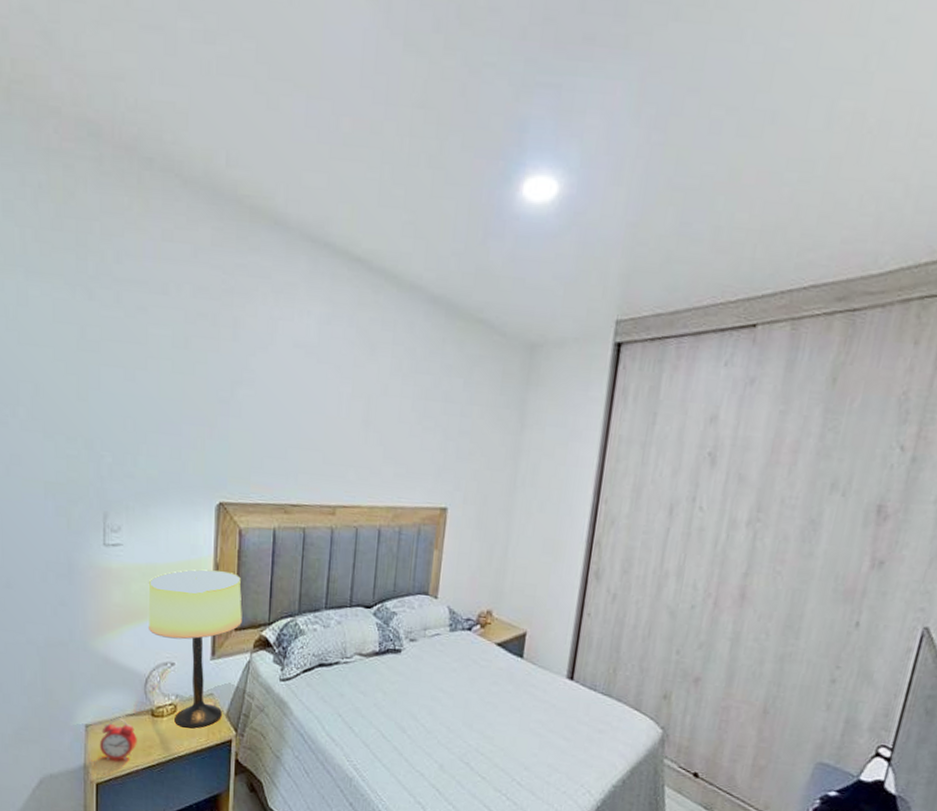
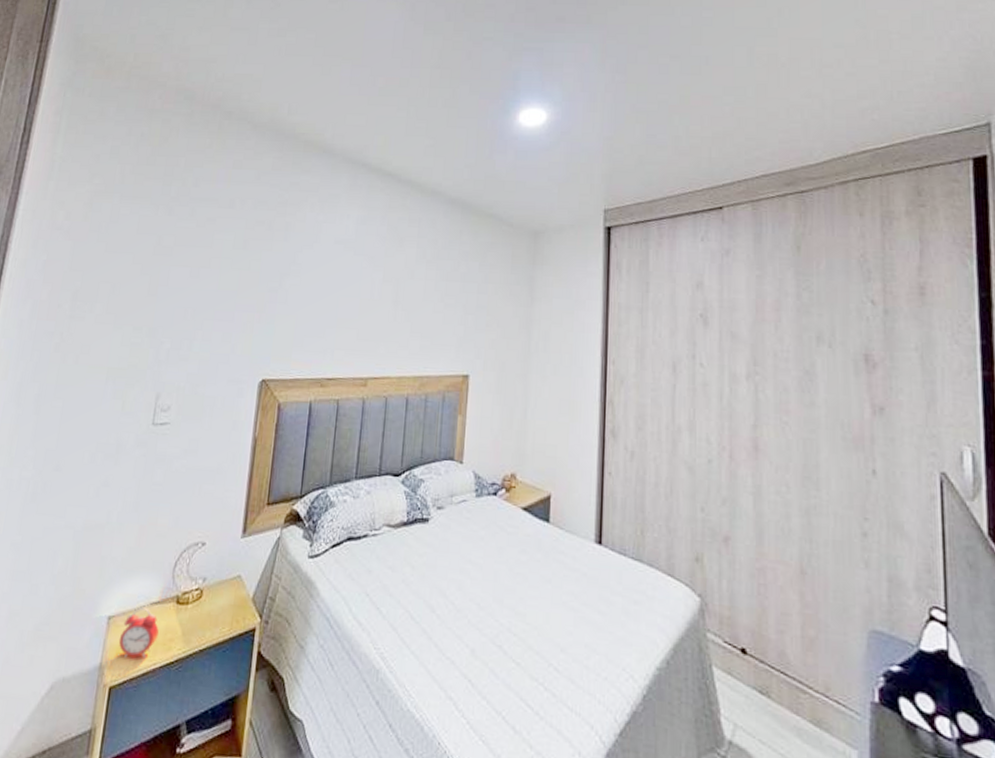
table lamp: present [148,569,242,729] -> none [184,444,277,616]

